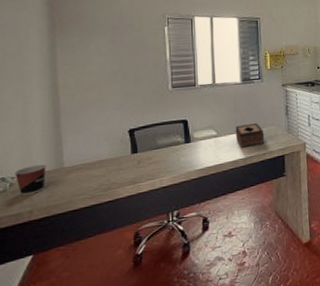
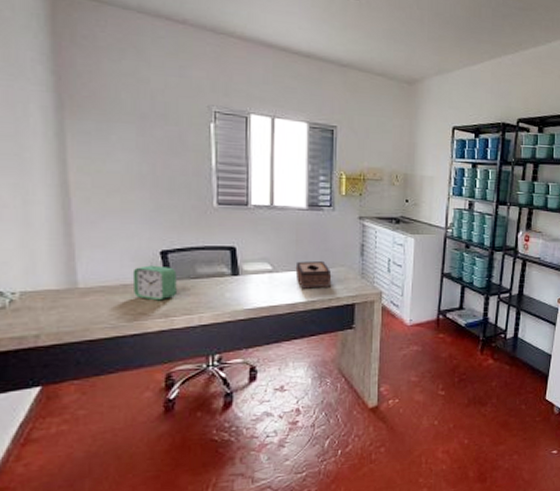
cup: present [14,164,47,197] -> none [15,281,56,317]
alarm clock: none [107,142,142,171] -> present [132,265,177,301]

